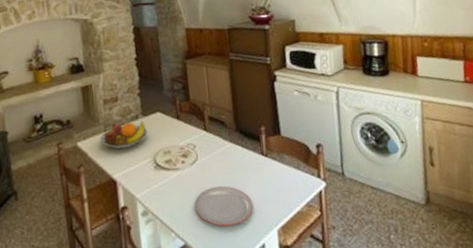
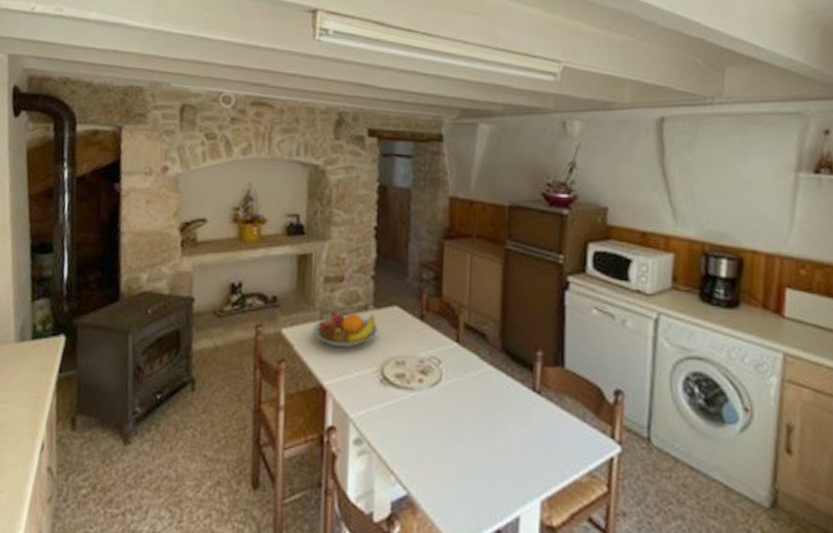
plate: present [194,186,254,227] -> none [428,423,511,483]

